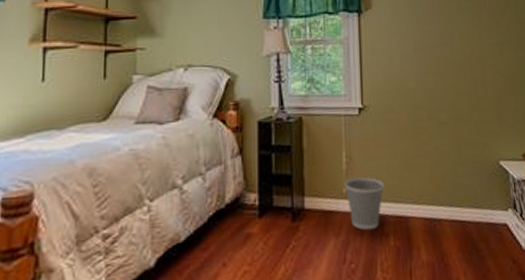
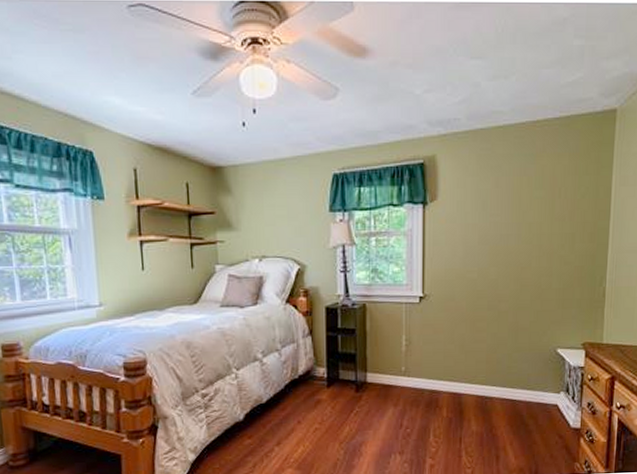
wastebasket: present [344,176,385,231] -> none [403,357,441,403]

